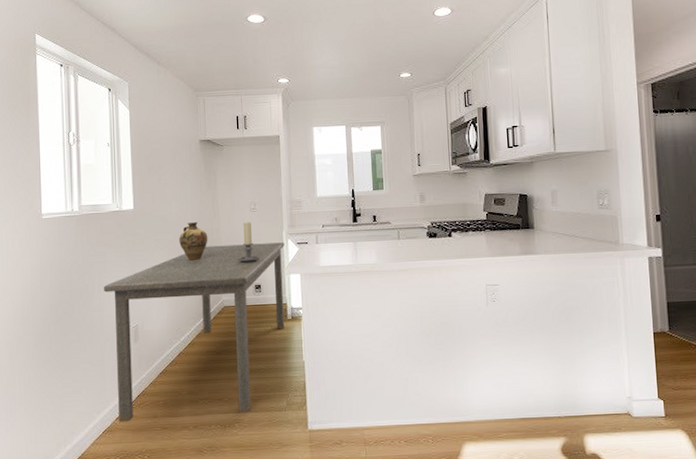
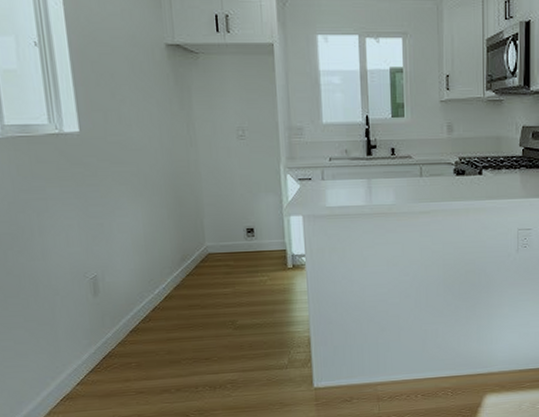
dining table: present [104,242,285,422] -> none [46,178,284,388]
jug: present [179,222,208,260] -> none [145,151,184,198]
candle holder: present [237,222,260,264] -> none [222,152,252,203]

